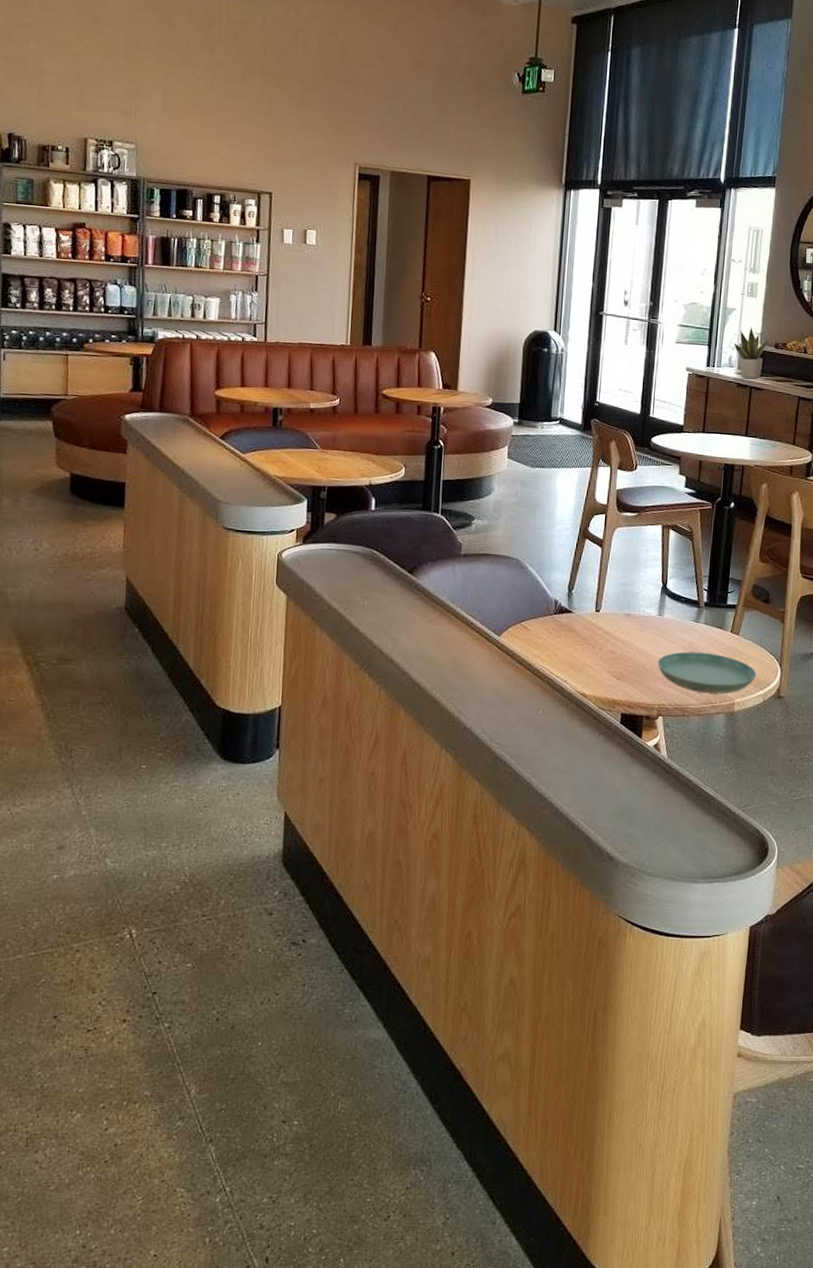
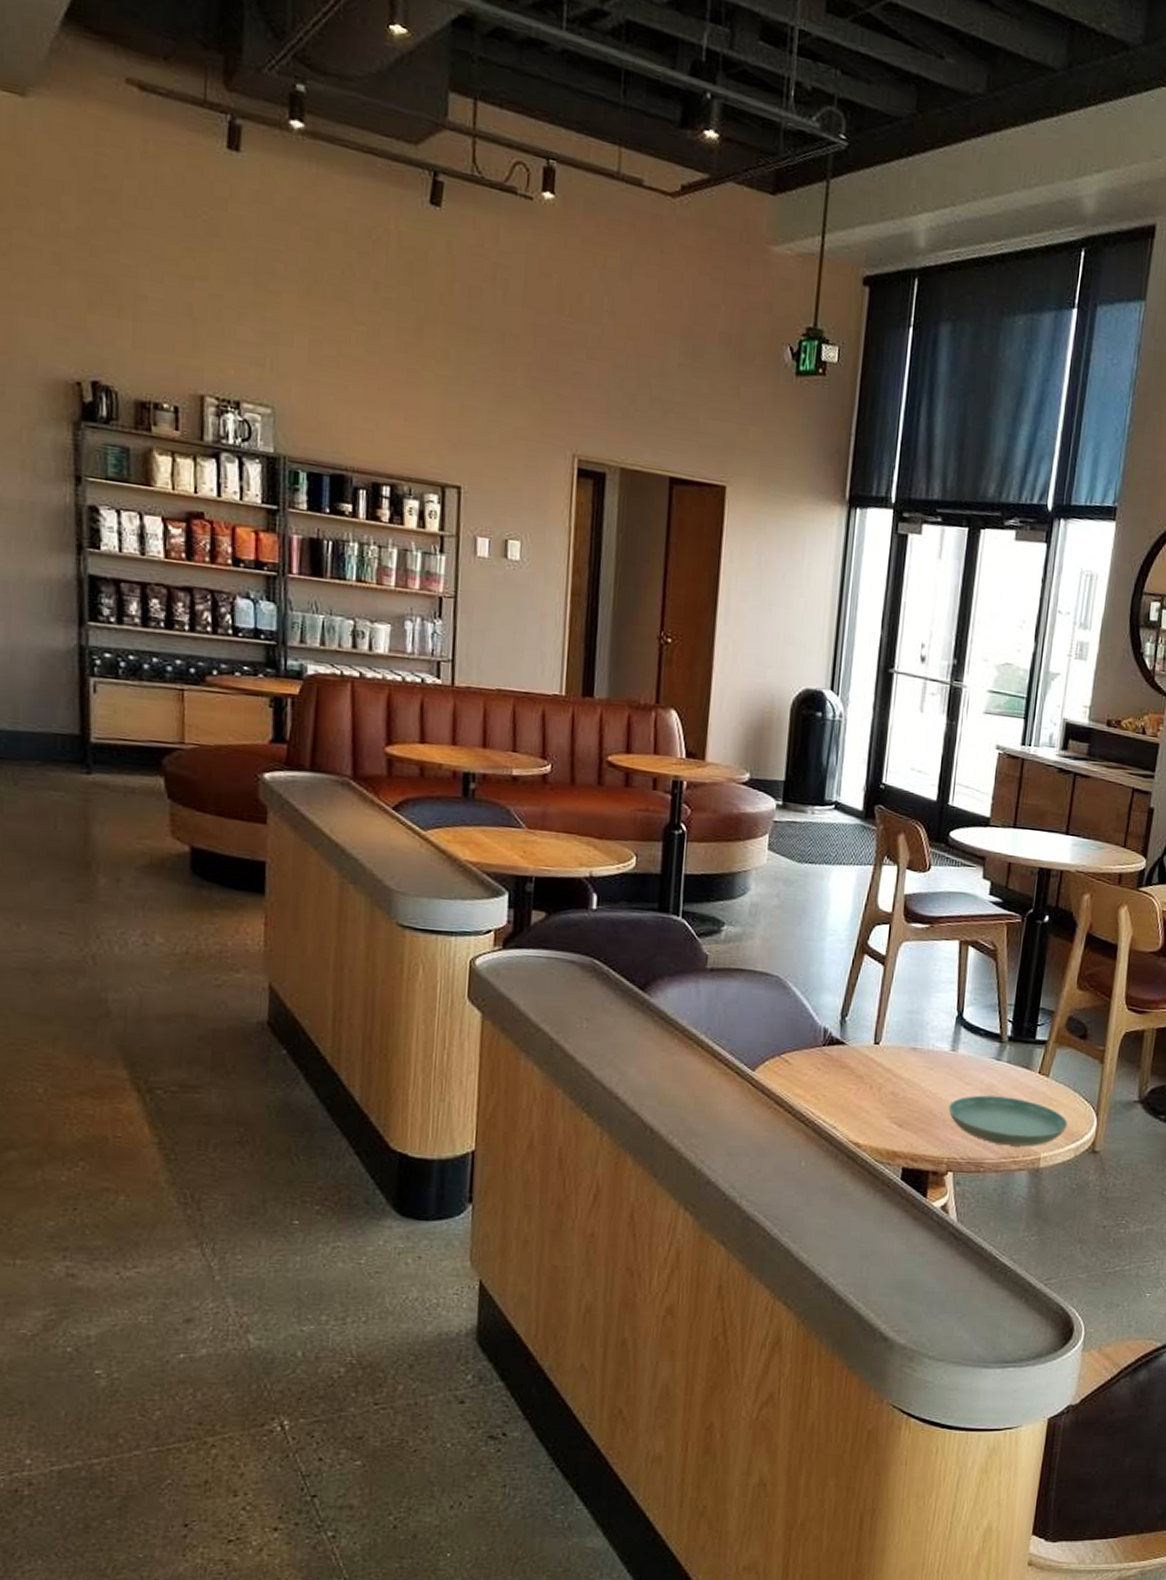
potted plant: present [734,326,769,380] -> none [1056,697,1100,764]

